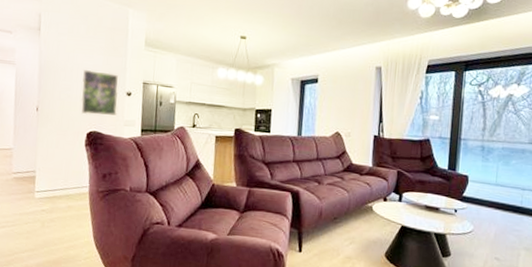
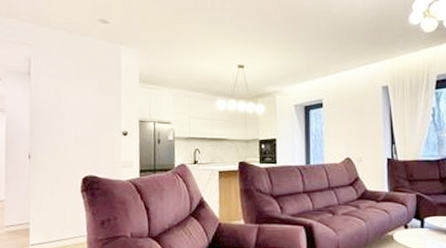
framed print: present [81,70,119,116] -> none [75,112,114,159]

